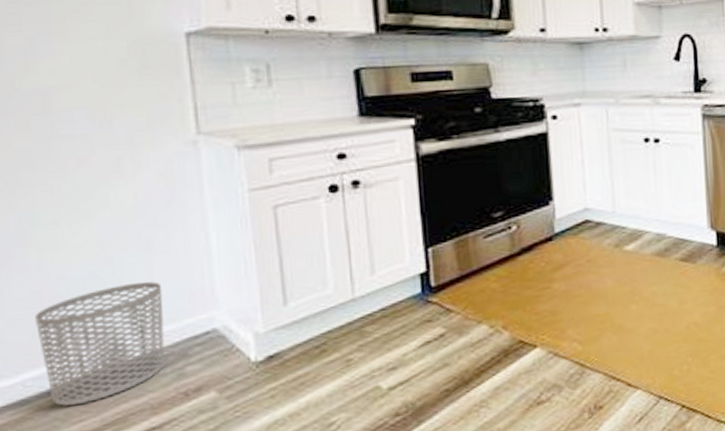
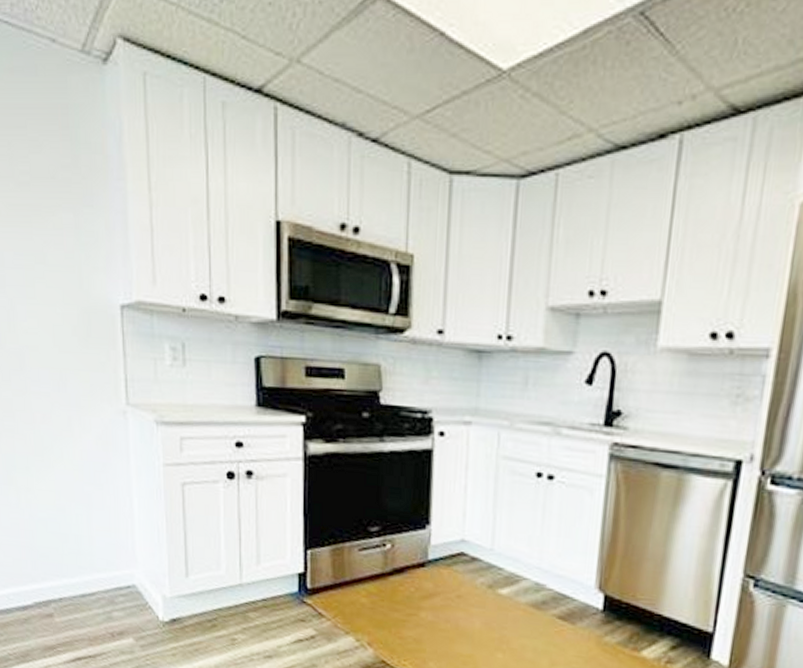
waste bin: present [35,281,165,406] -> none [15,531,99,623]

